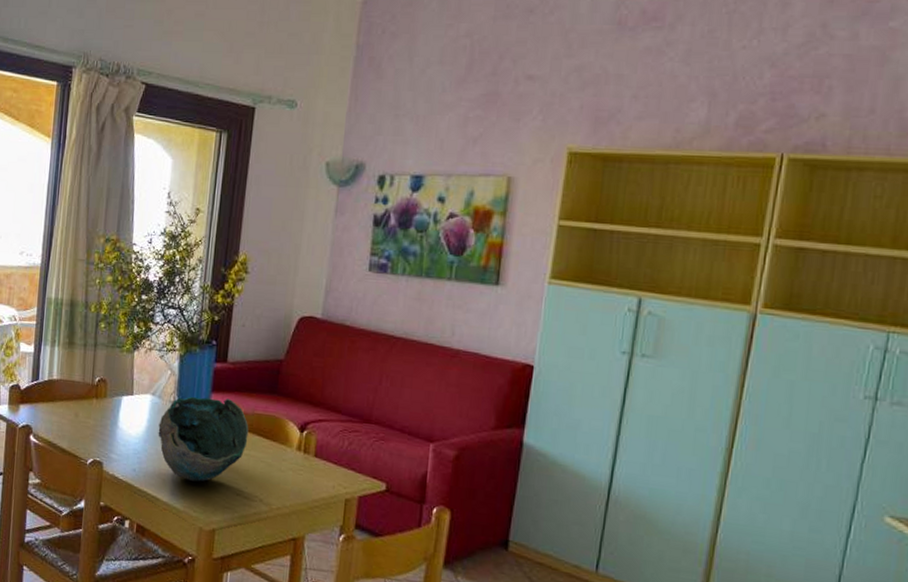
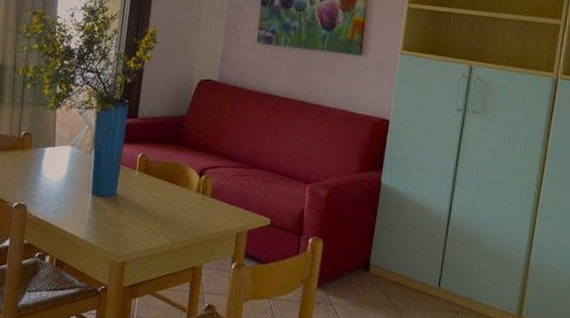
decorative bowl: present [158,396,249,482] -> none [76,147,156,221]

